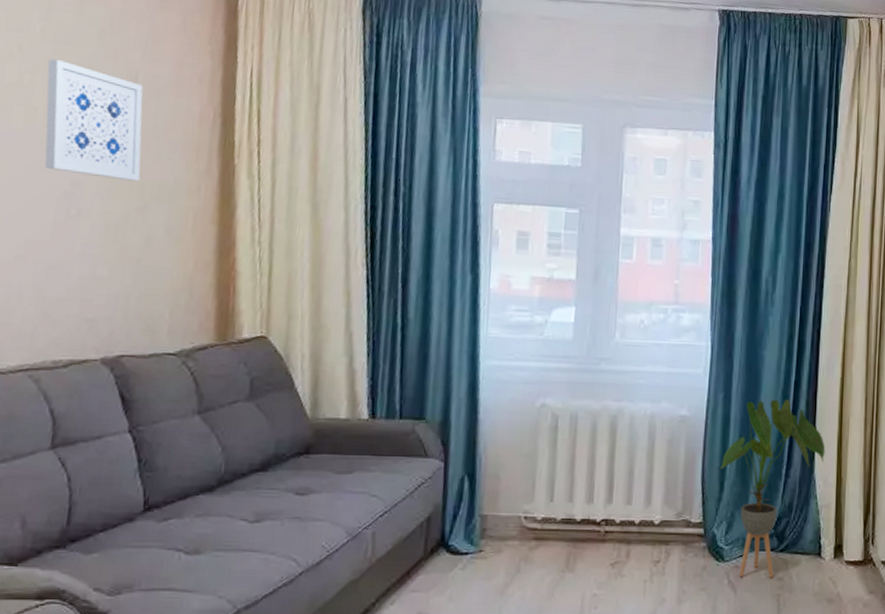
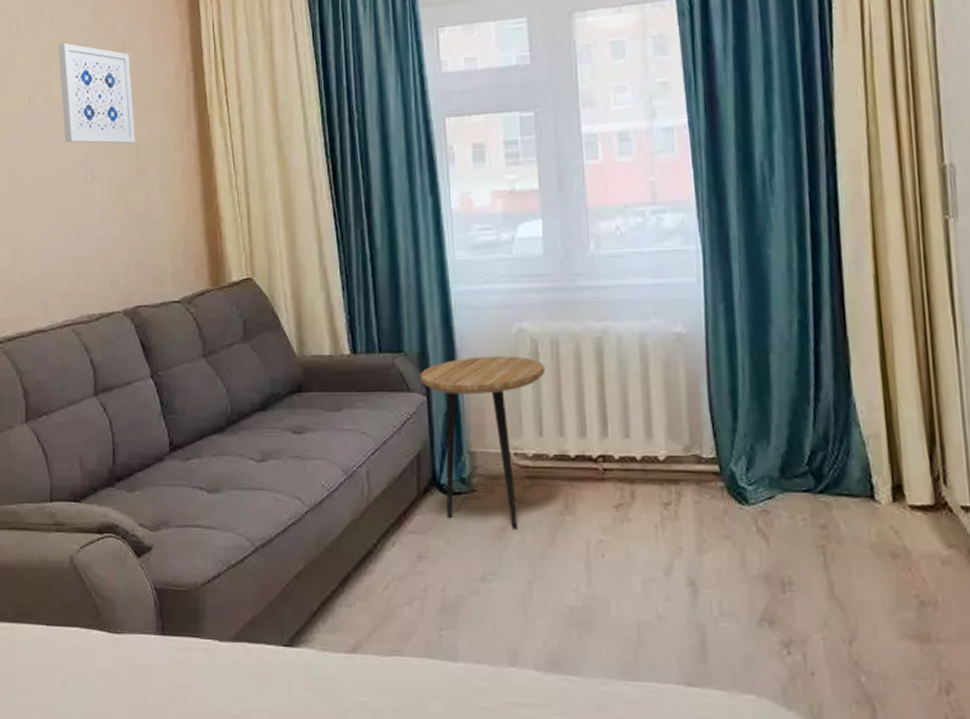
side table: none [439,427,563,586] -> present [419,356,546,530]
house plant: present [720,399,826,578] -> none [730,305,865,525]

